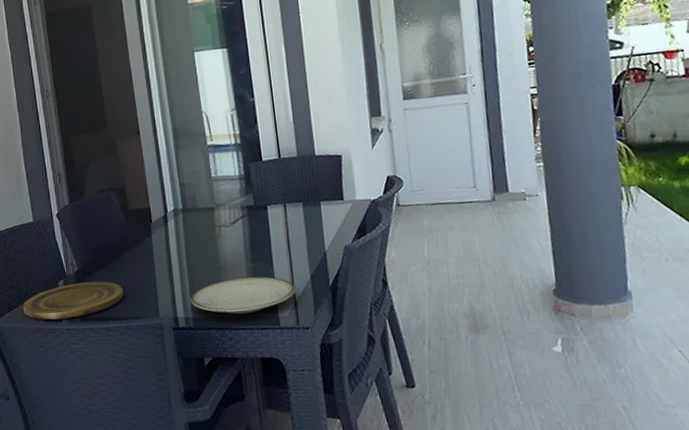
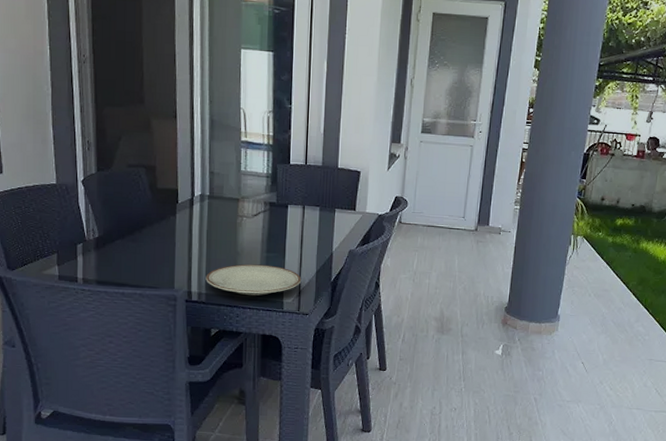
plate: present [22,281,124,320] -> none [37,248,142,280]

